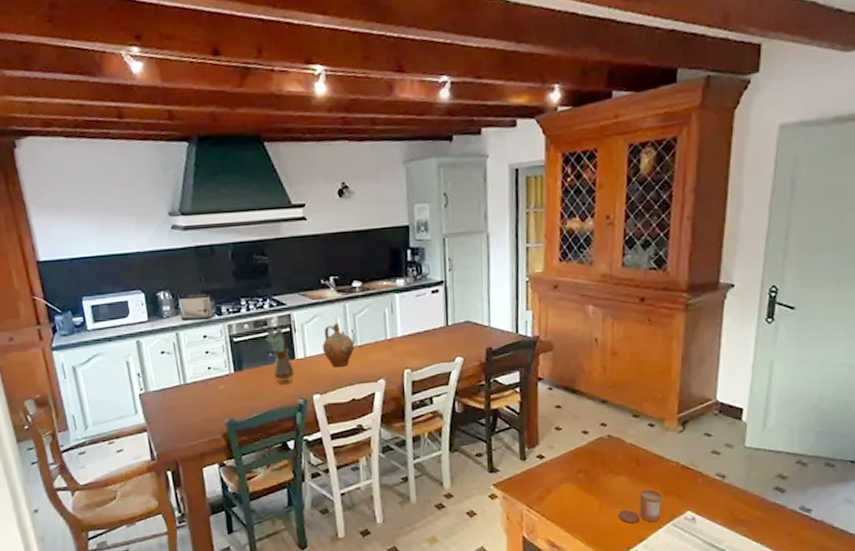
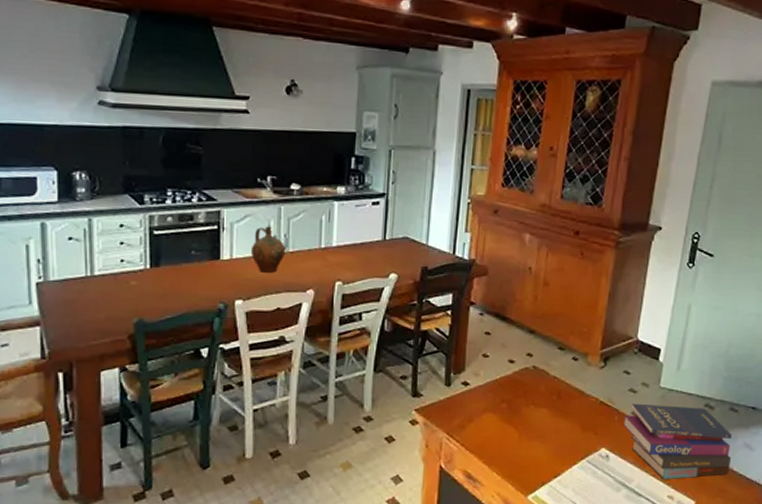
toaster: present [178,293,216,321] -> none [95,177,139,207]
vase: present [265,326,294,385] -> none [189,222,217,287]
candle: present [618,489,662,523] -> none [536,423,580,458]
books: none [707,464,830,539] -> present [622,403,732,479]

